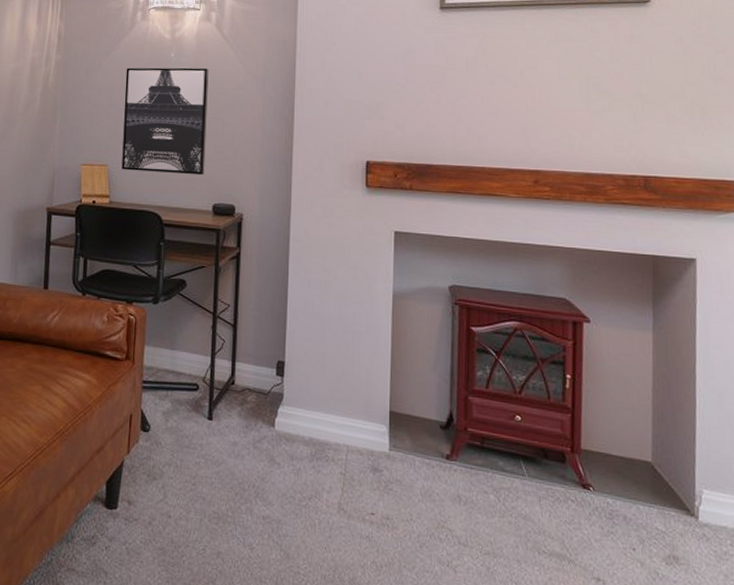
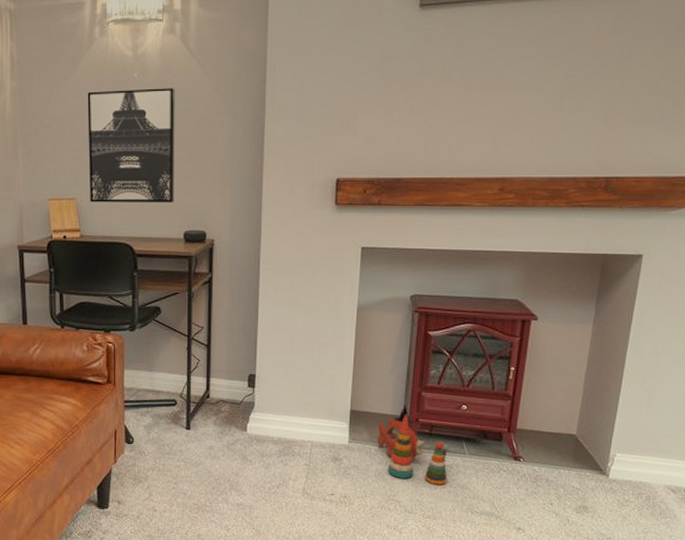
stacking toy: none [421,421,506,513] -> present [376,414,447,485]

